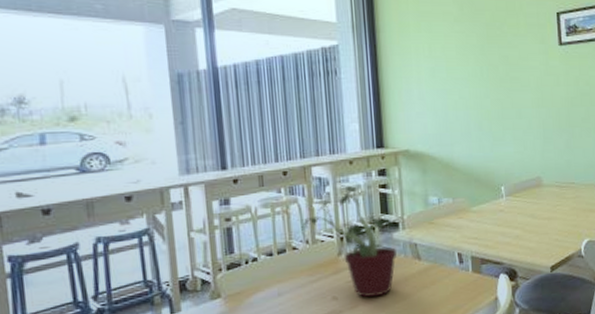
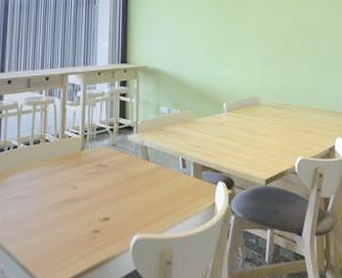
potted plant: present [297,185,397,297] -> none [52,92,131,190]

